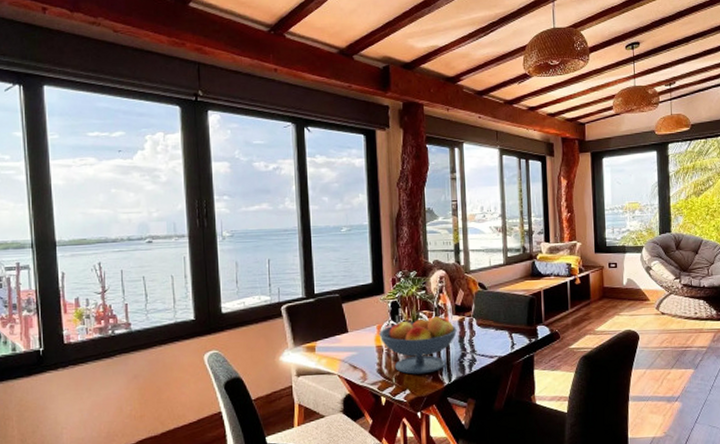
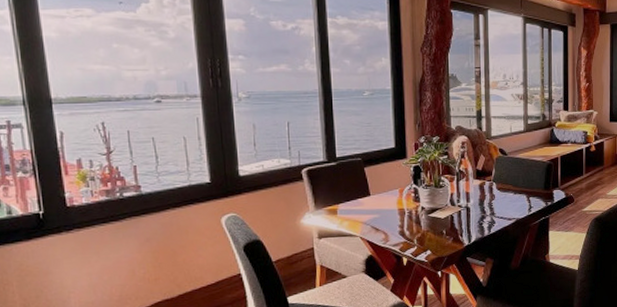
fruit bowl: present [379,316,457,375] -> none [401,180,477,236]

